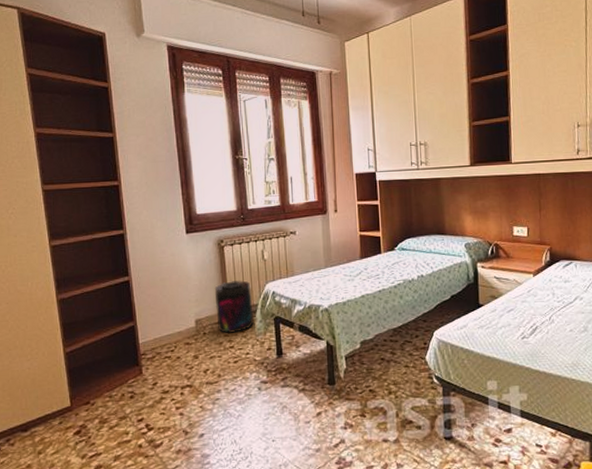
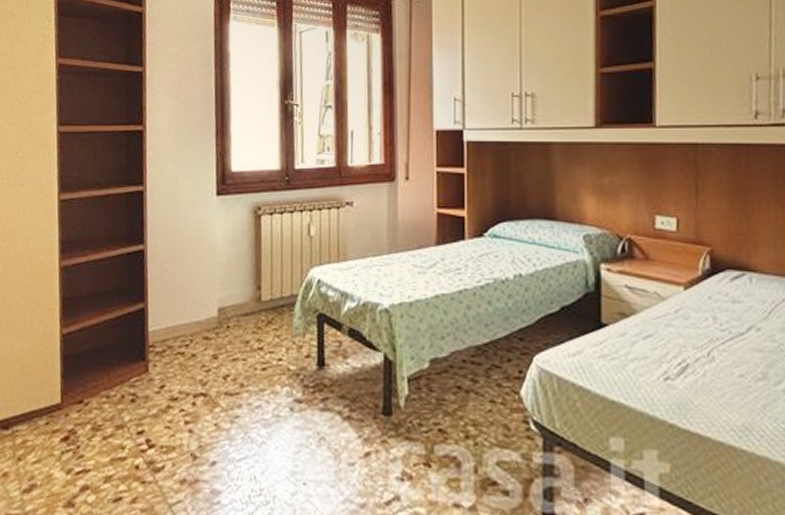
supplement container: present [214,280,254,334] -> none [244,261,292,331]

